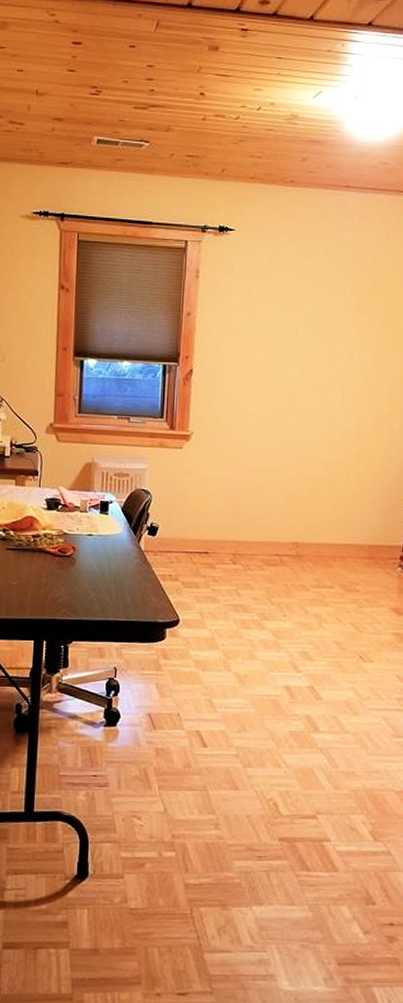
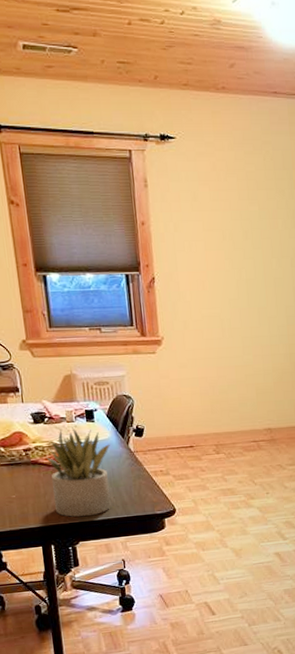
succulent plant: none [53,518,120,615] -> present [46,427,111,517]

